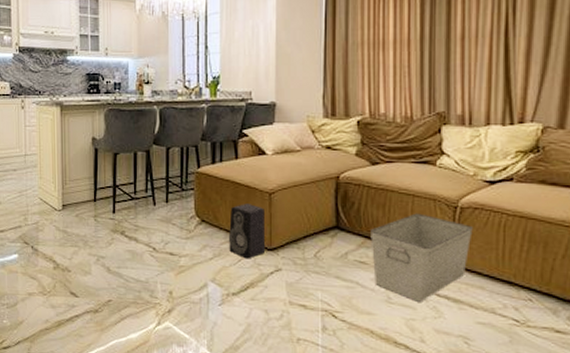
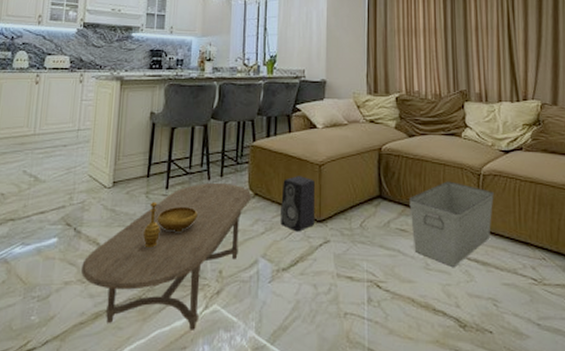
coffee table: none [42,208,199,343] -> present [81,182,252,330]
decorative bowl: none [94,225,145,268] -> present [142,202,198,249]

